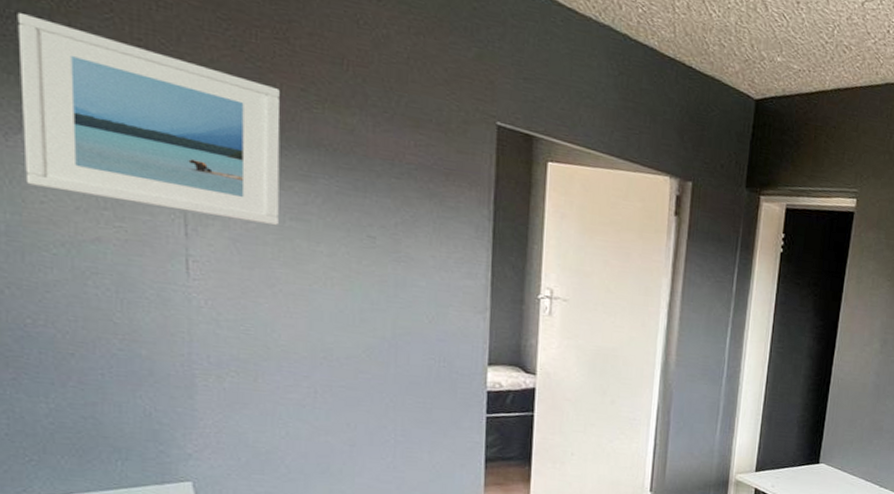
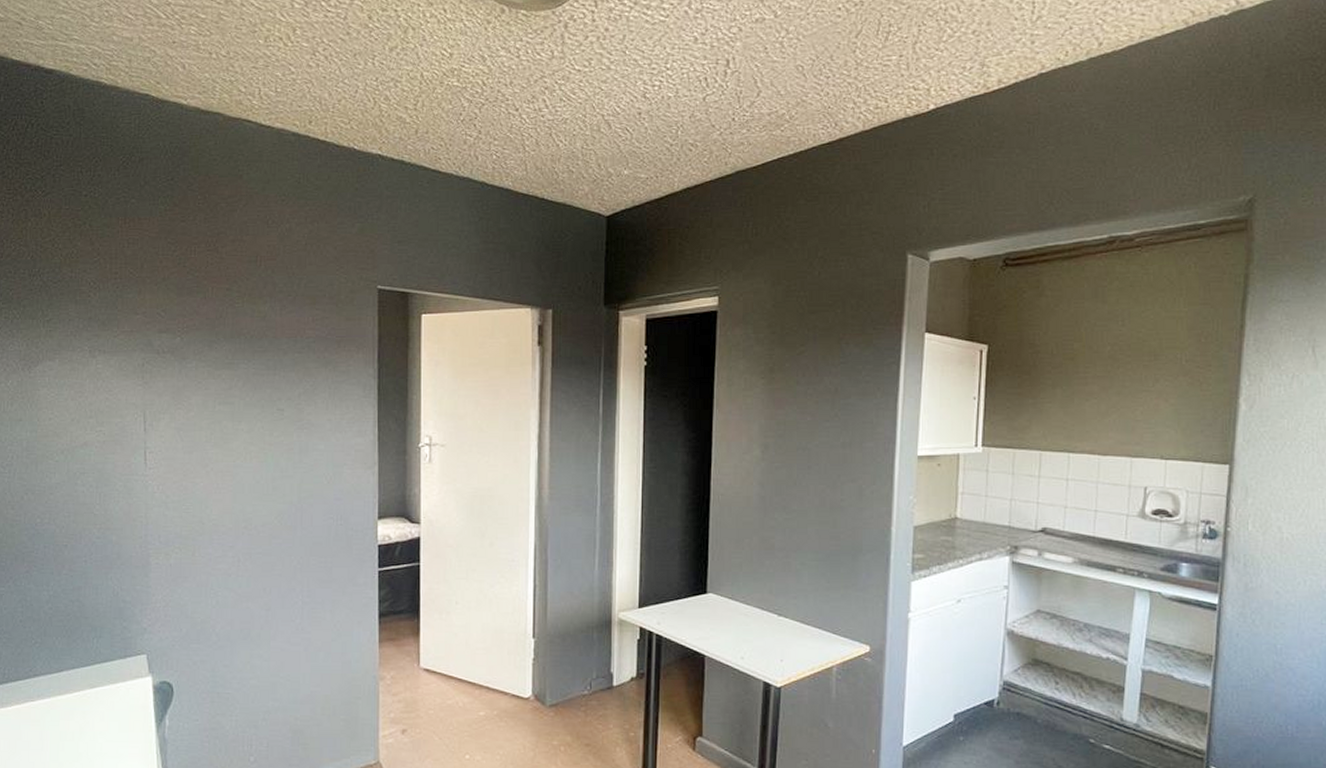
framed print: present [17,13,280,226] -> none [39,270,212,412]

